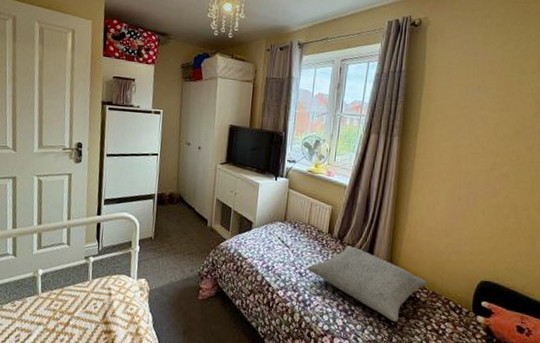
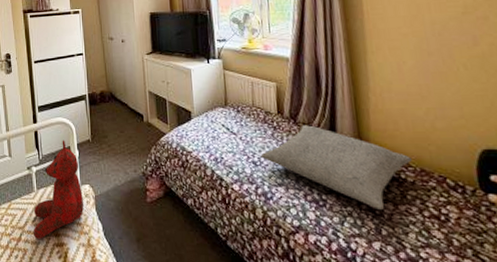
teddy bear: none [82,234,138,325] -> present [33,140,84,239]

